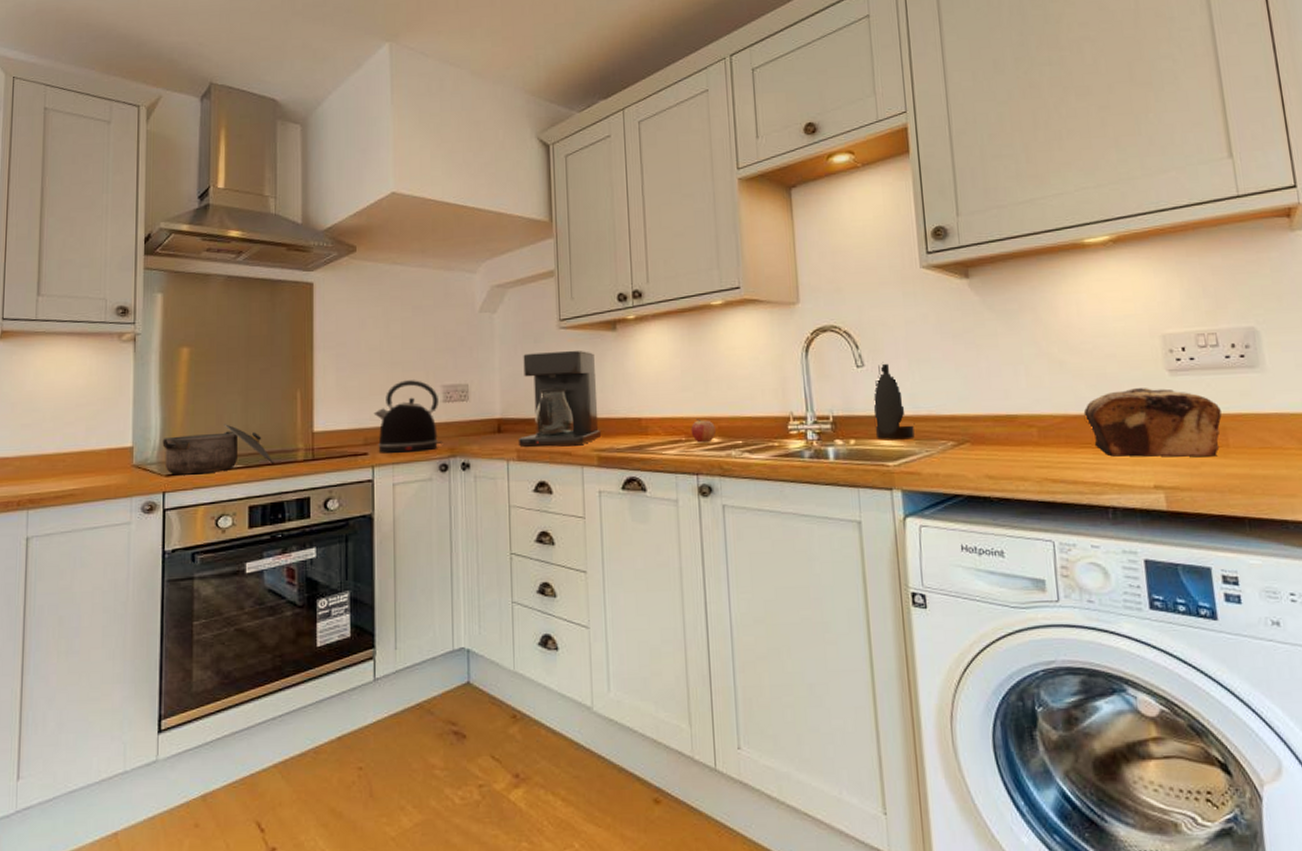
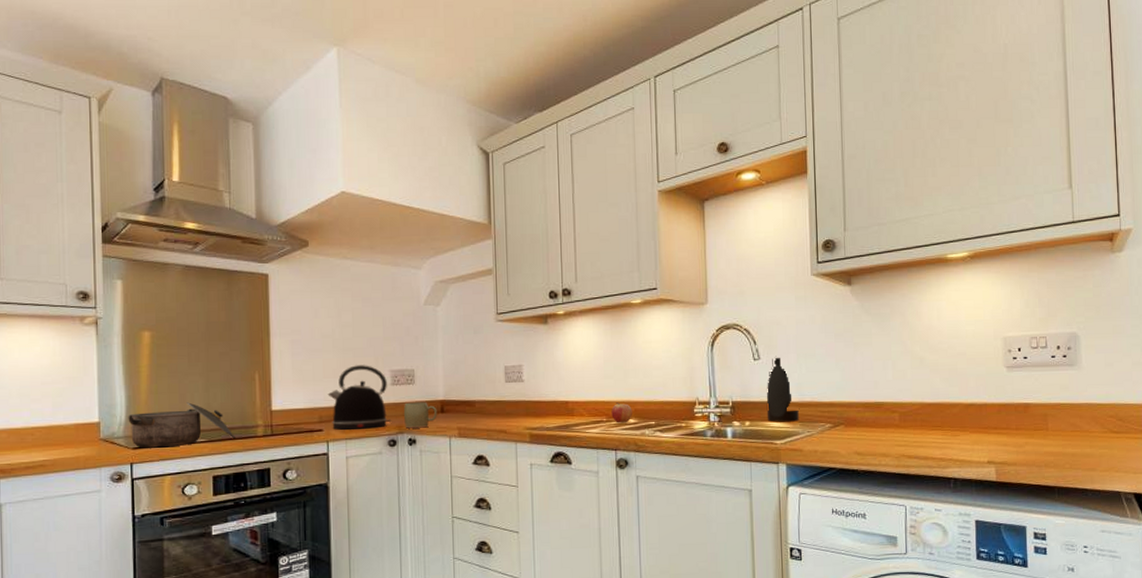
mug: none [456,420,494,451] -> present [403,402,437,429]
coffee maker: present [518,351,602,447] -> none [459,341,534,425]
bread loaf: present [1083,388,1222,457] -> none [937,381,1044,438]

